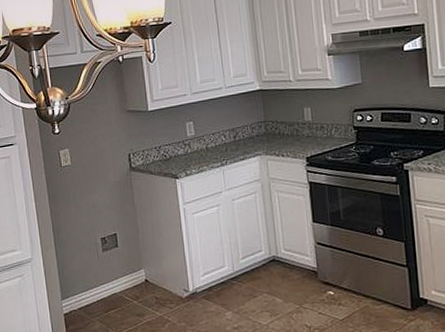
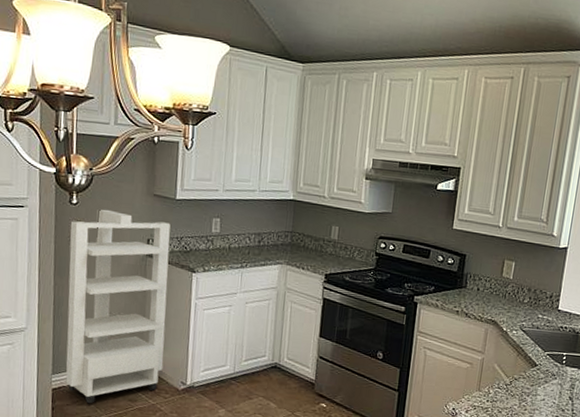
storage cabinet: none [56,132,164,324] -> present [65,209,171,404]

